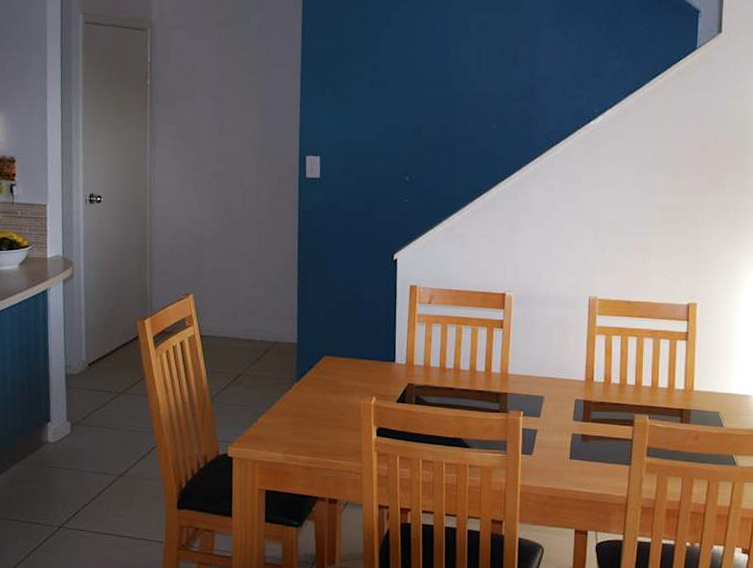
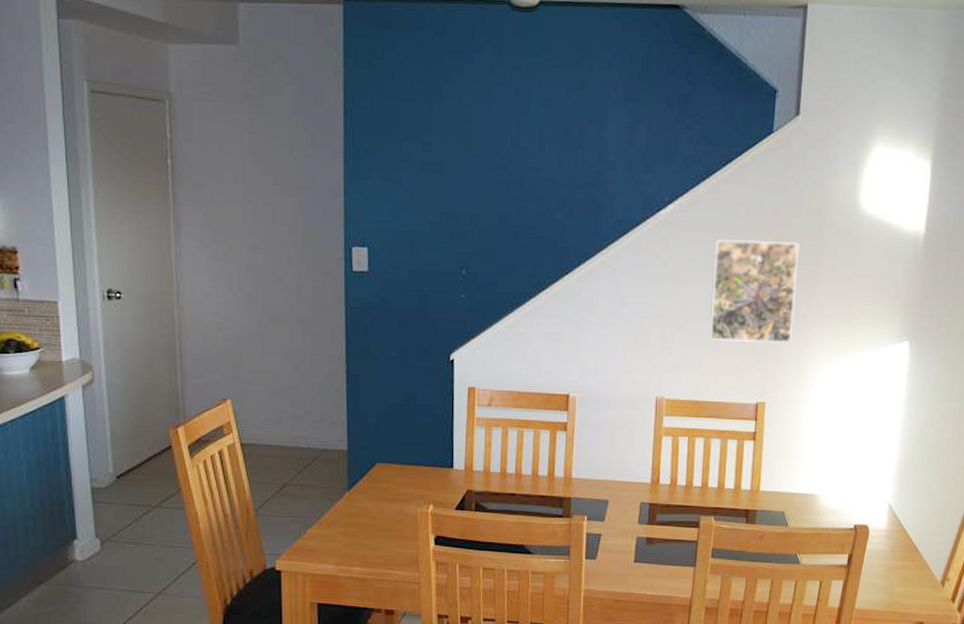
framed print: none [639,148,726,246] -> present [709,239,800,343]

